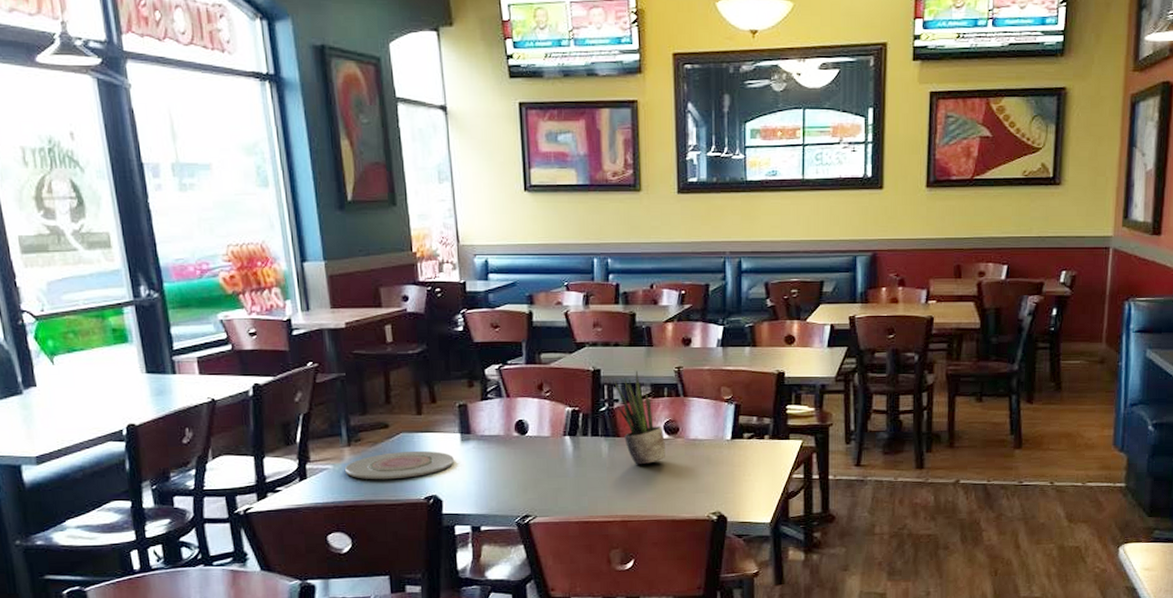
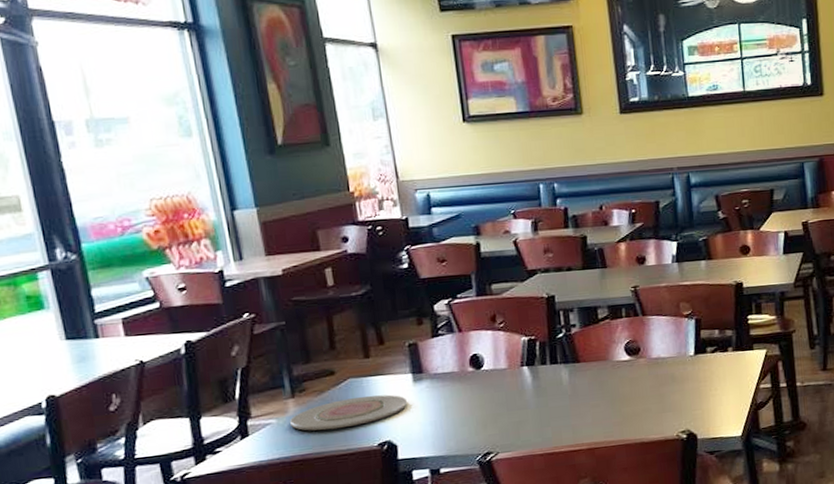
potted plant: present [614,370,665,465] -> none [570,293,629,390]

